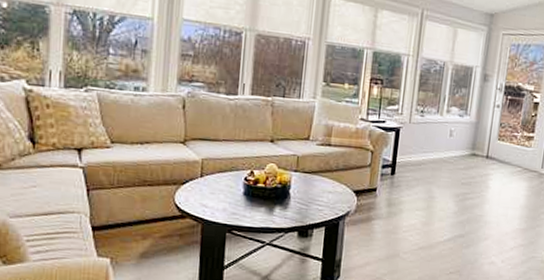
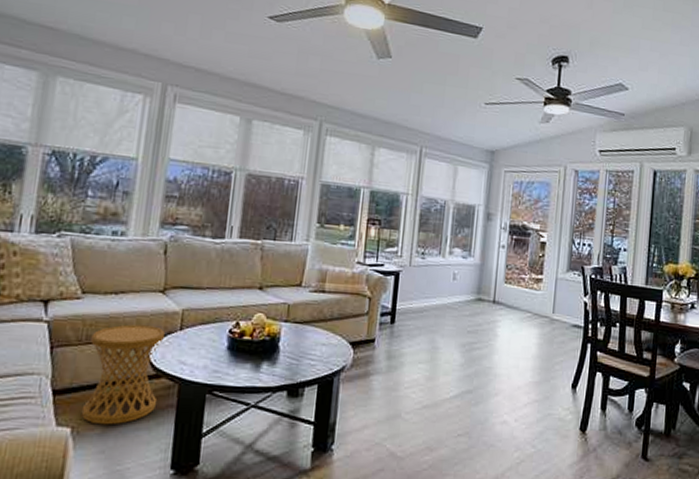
side table: none [118,171,187,257] -> present [81,324,165,425]

